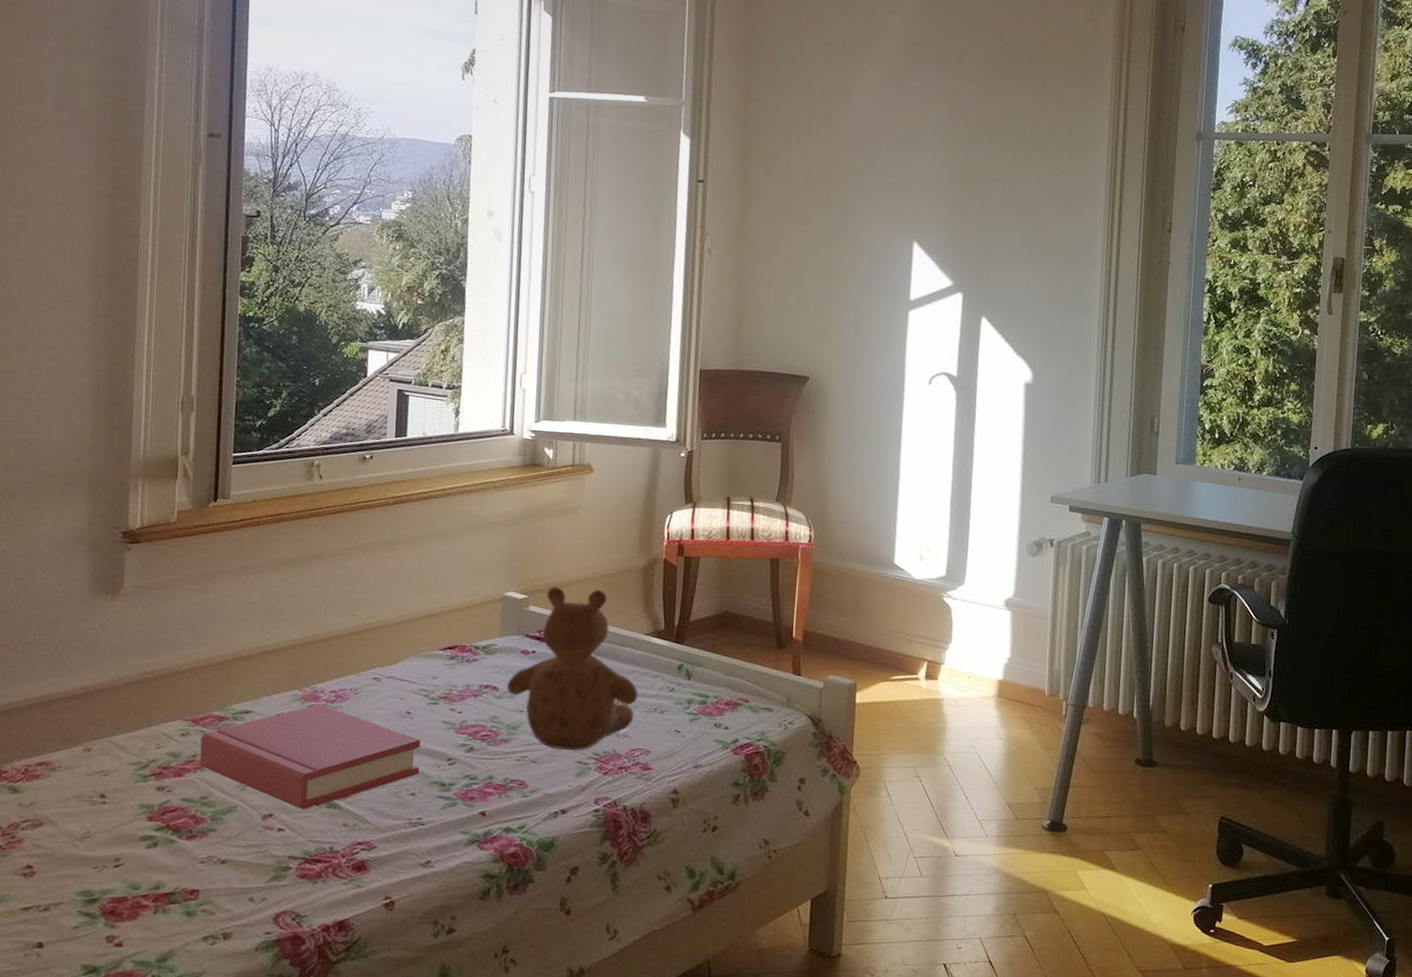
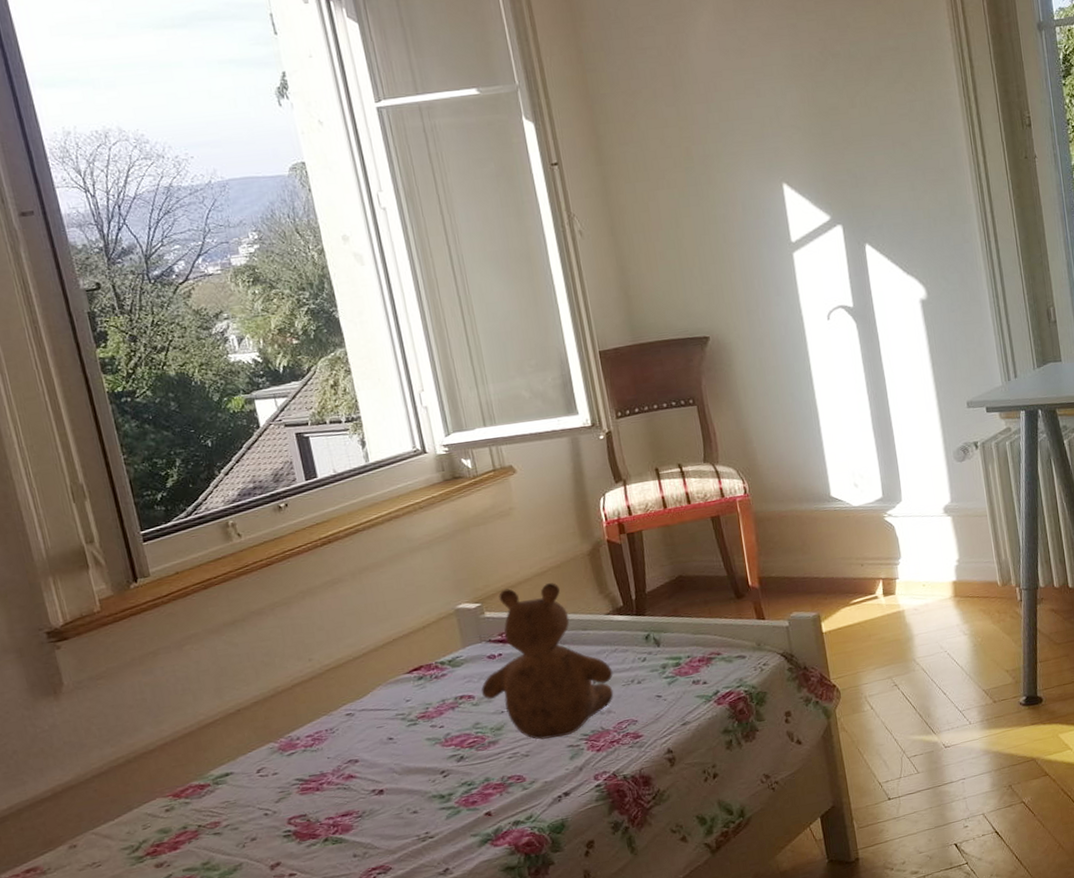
hardback book: present [199,704,421,810] -> none [186,750,416,852]

